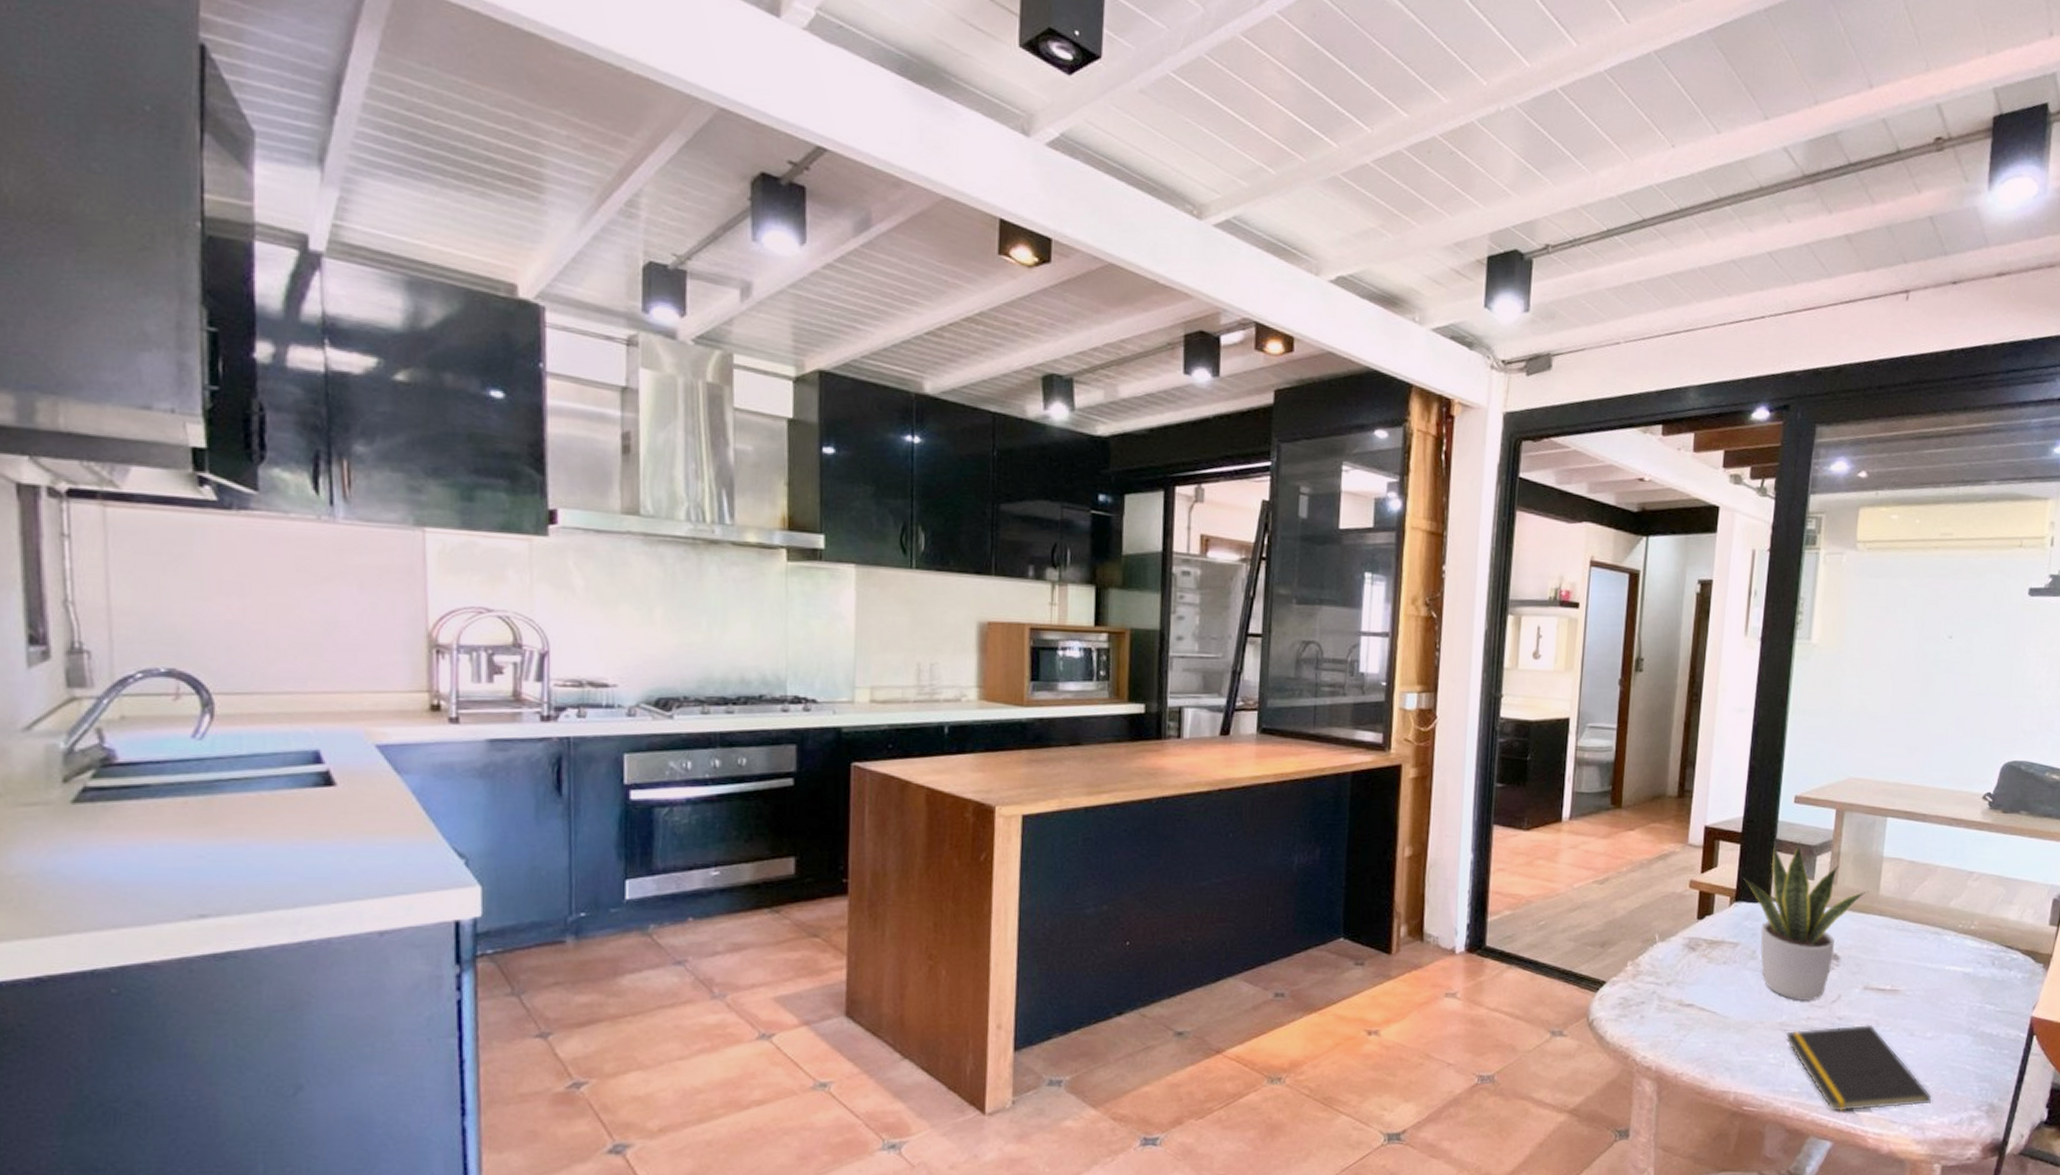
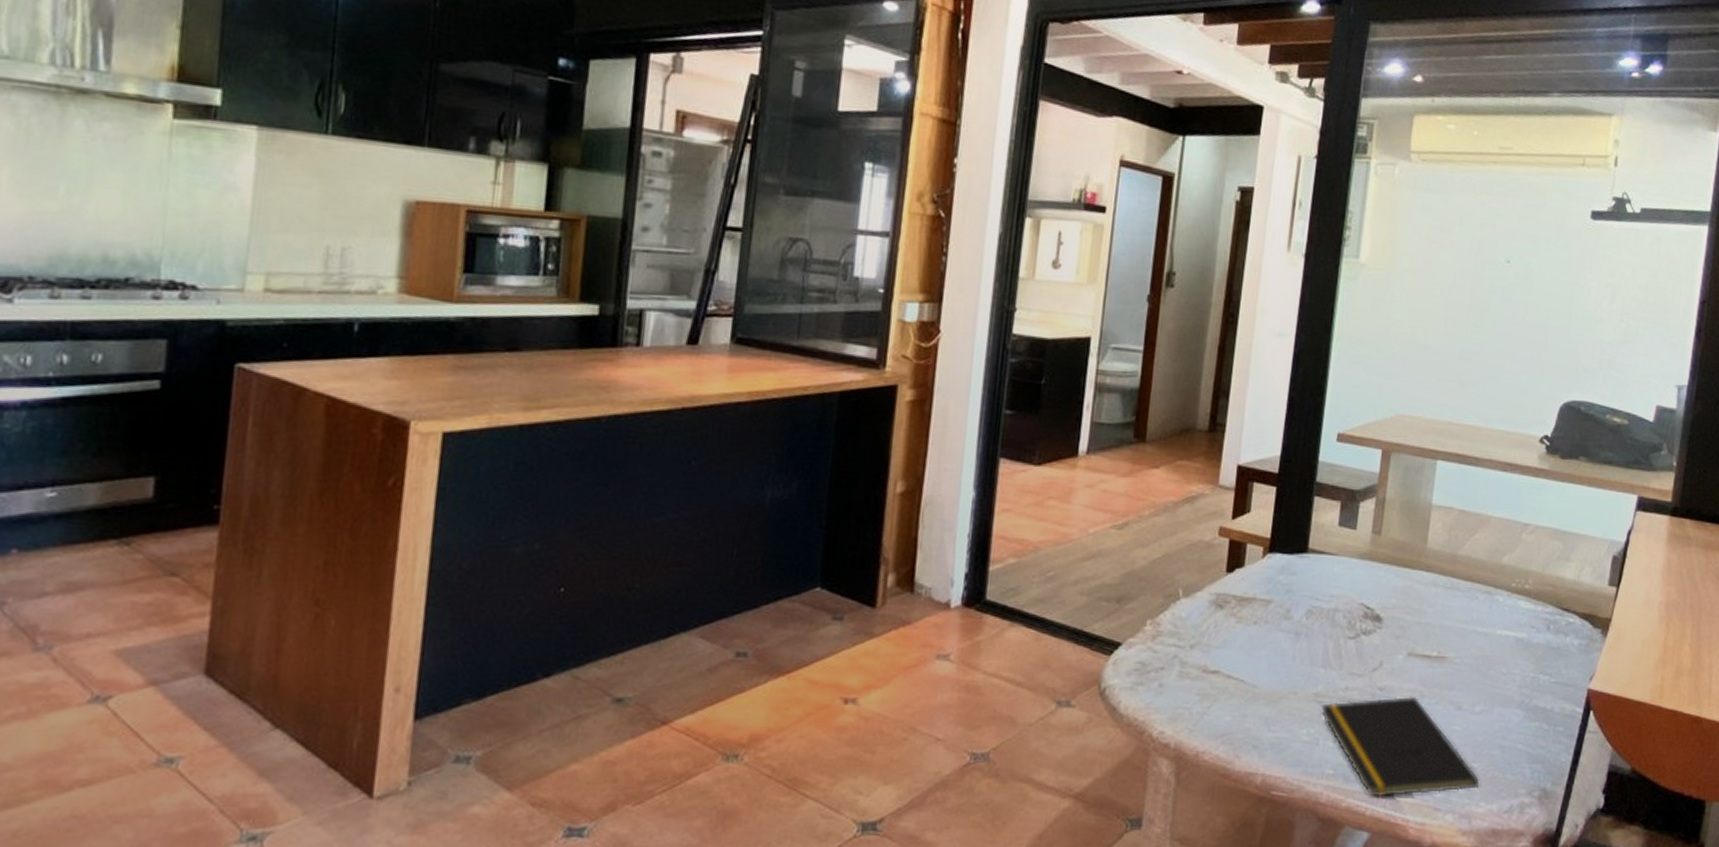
potted plant: present [1743,841,1869,1000] -> none [1279,484,1416,668]

